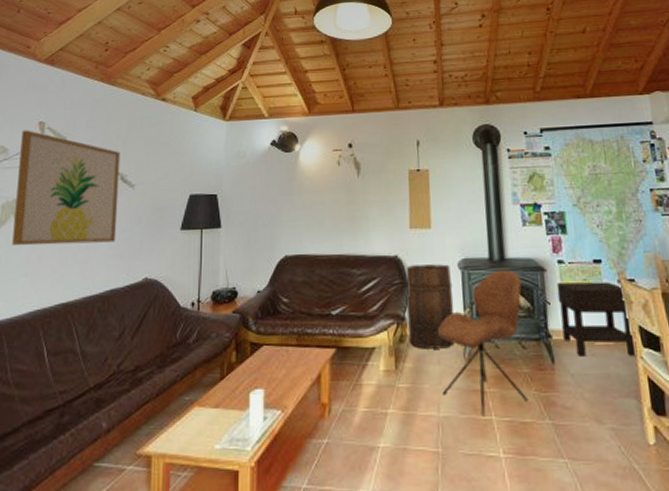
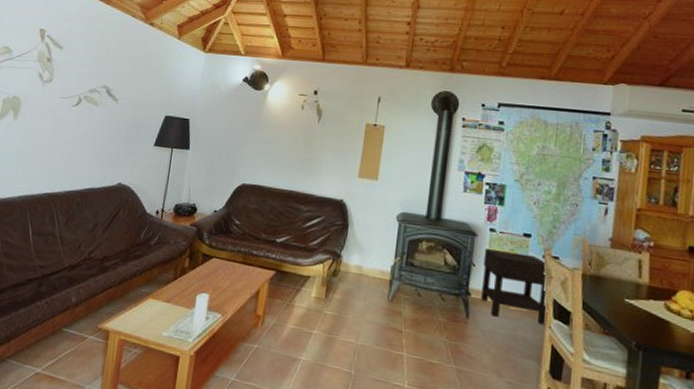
wall art: present [12,130,121,246] -> none [10,35,109,147]
wooden barrel: present [406,264,454,349] -> none [341,210,389,288]
chair: present [437,269,529,417] -> none [363,227,453,352]

